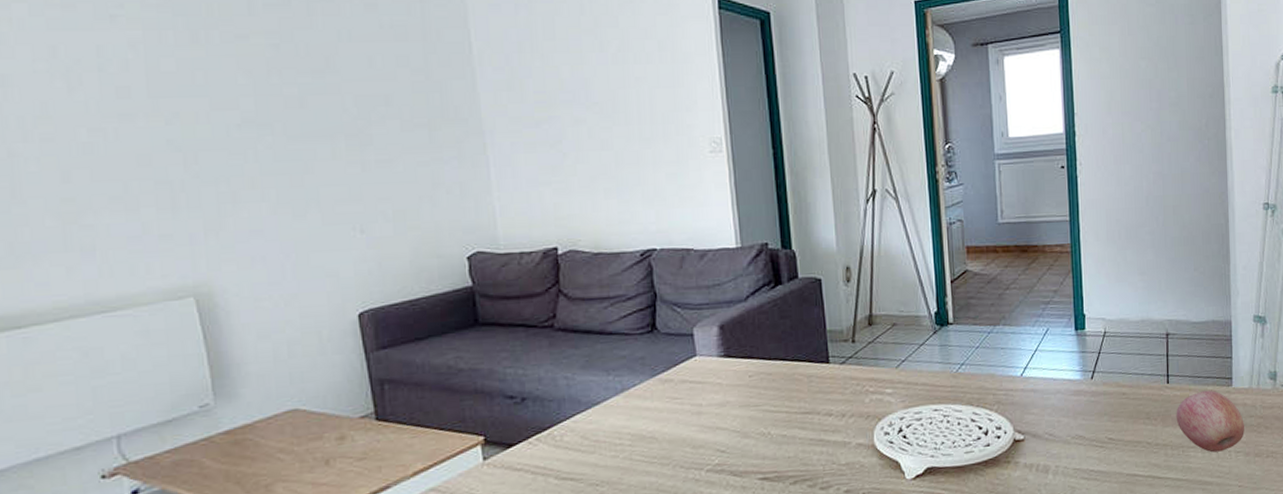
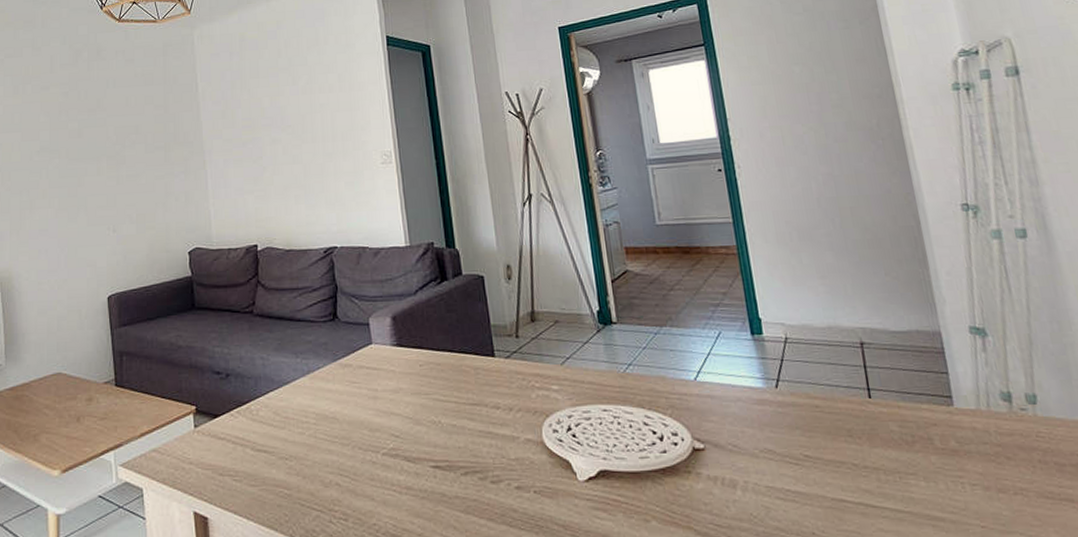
fruit: present [1176,390,1244,453] -> none [884,408,979,483]

